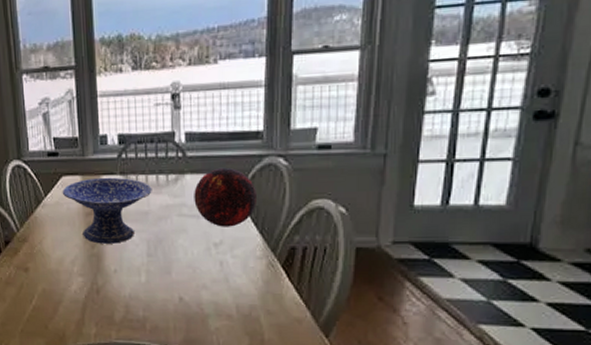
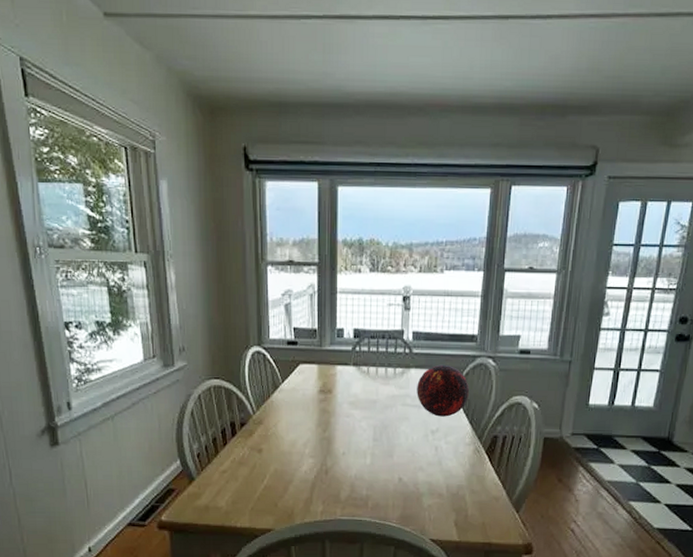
decorative bowl: present [62,177,152,244] -> none [299,367,381,428]

